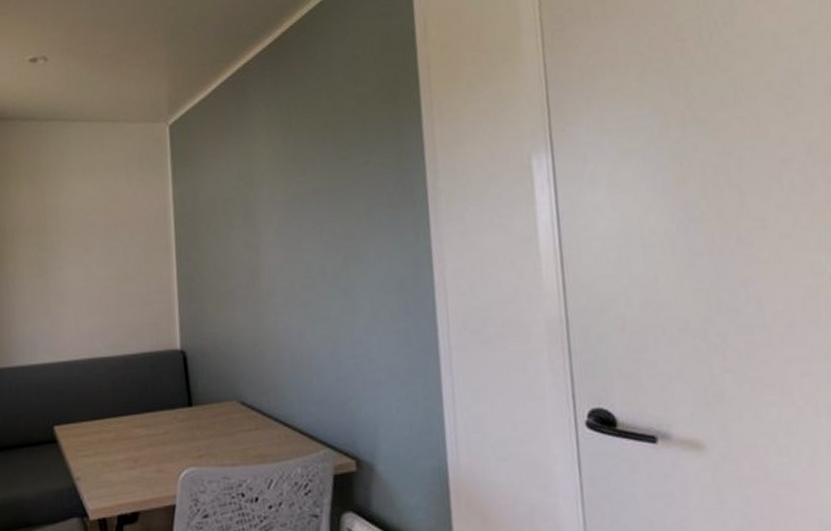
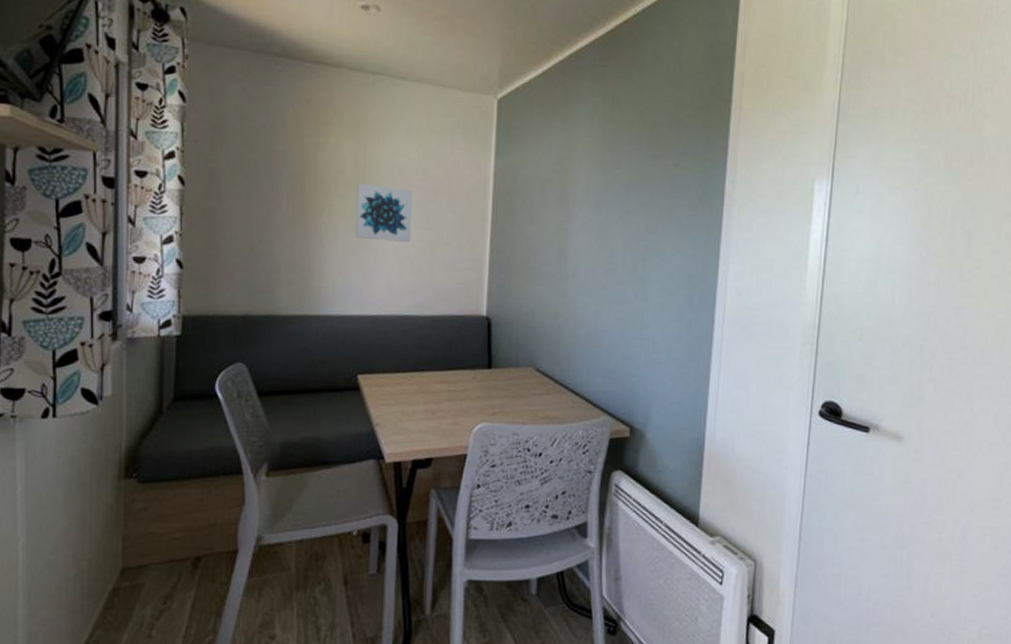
wall art: none [39,228,95,284] -> present [355,183,413,242]

